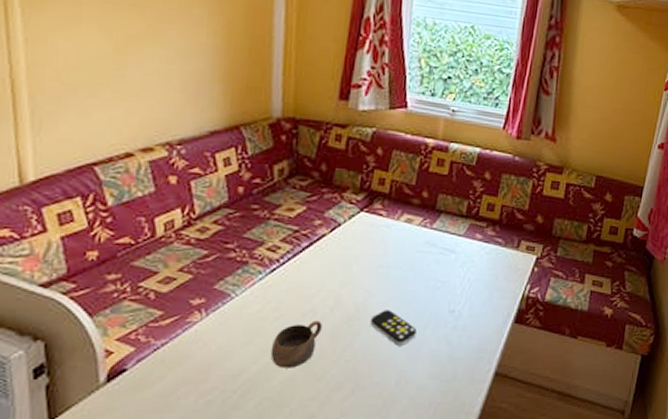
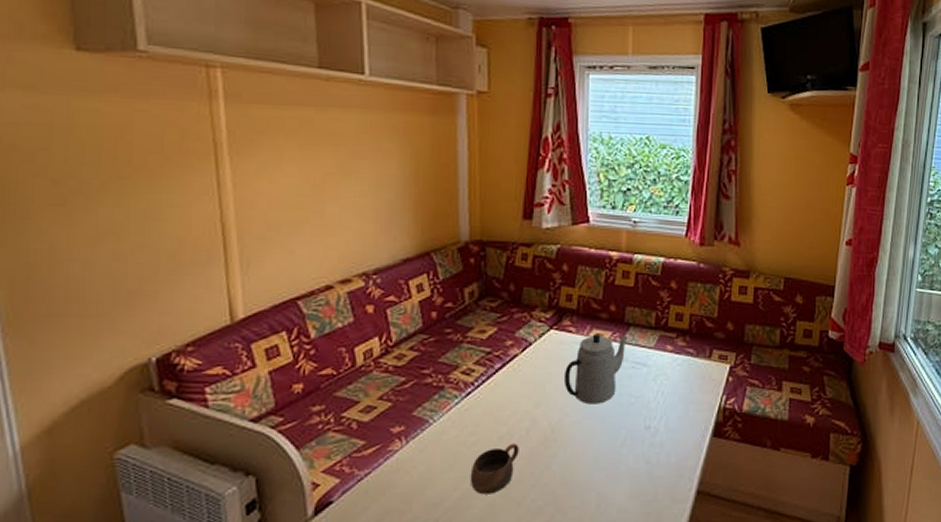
remote control: present [370,310,417,346] -> none [566,429,613,466]
teapot: none [371,218,439,287] -> present [563,333,628,405]

